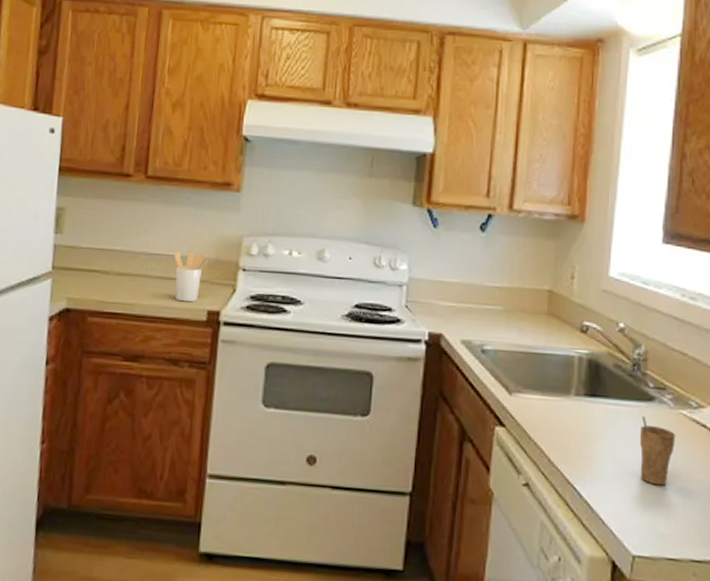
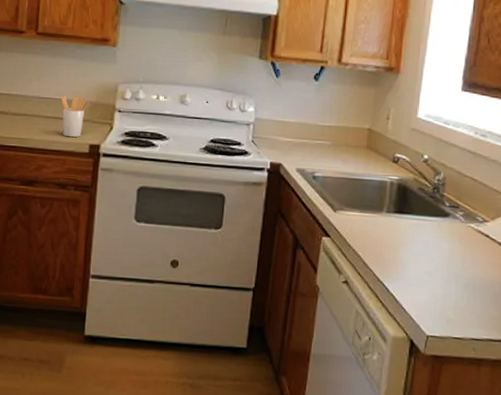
cup: present [640,415,676,486] -> none [435,228,465,282]

